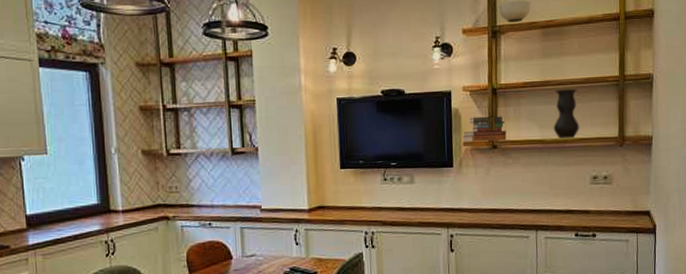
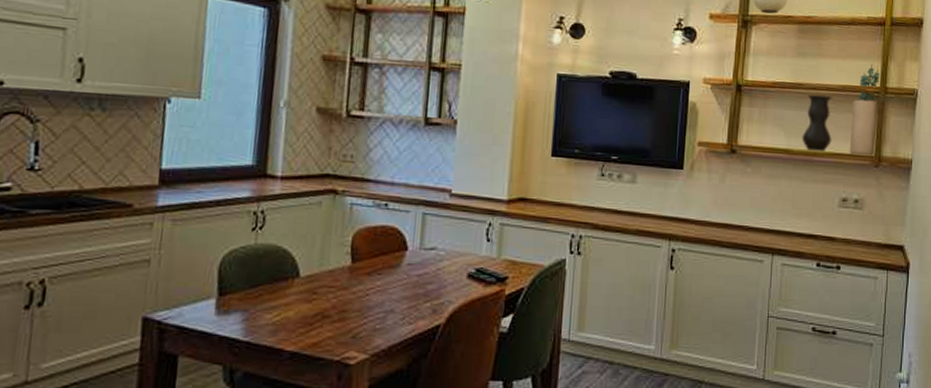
books: present [463,116,507,143] -> none [698,114,749,146]
vase: none [595,56,619,138] -> present [849,63,880,156]

